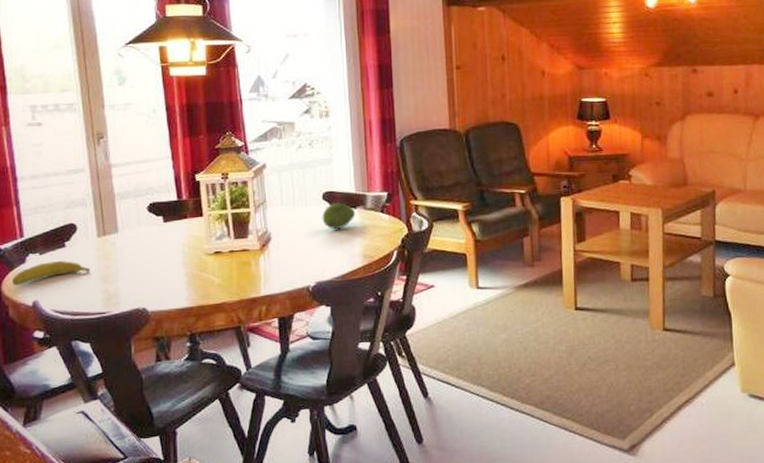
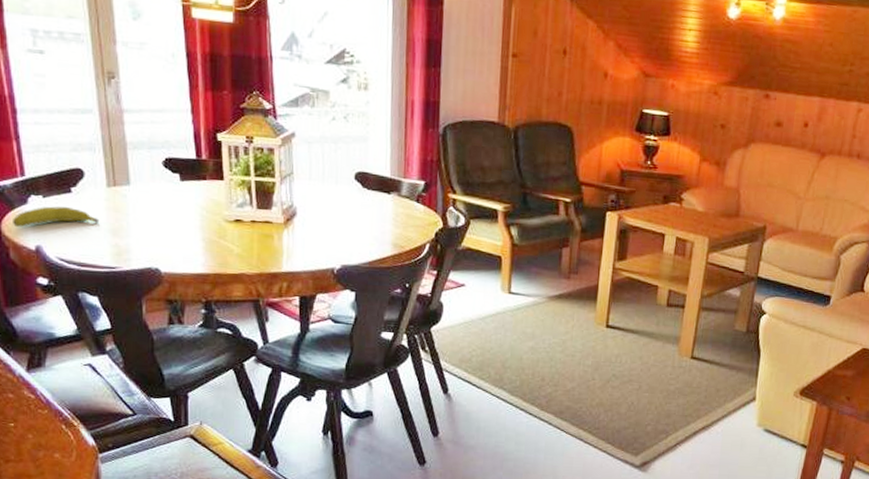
fruit: present [322,202,356,230] -> none [352,184,389,214]

